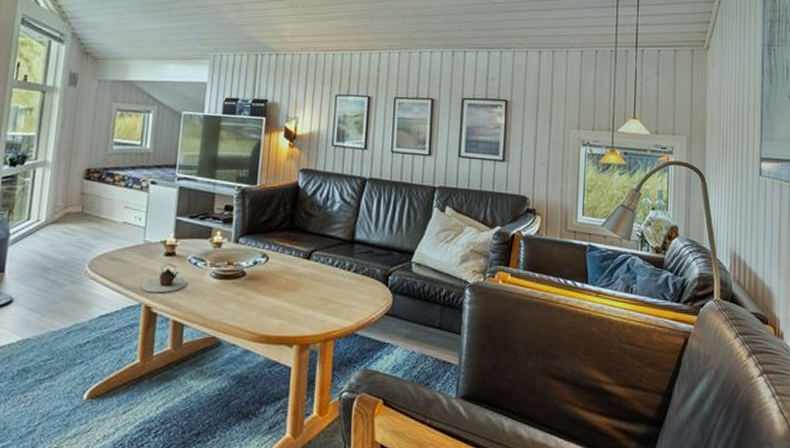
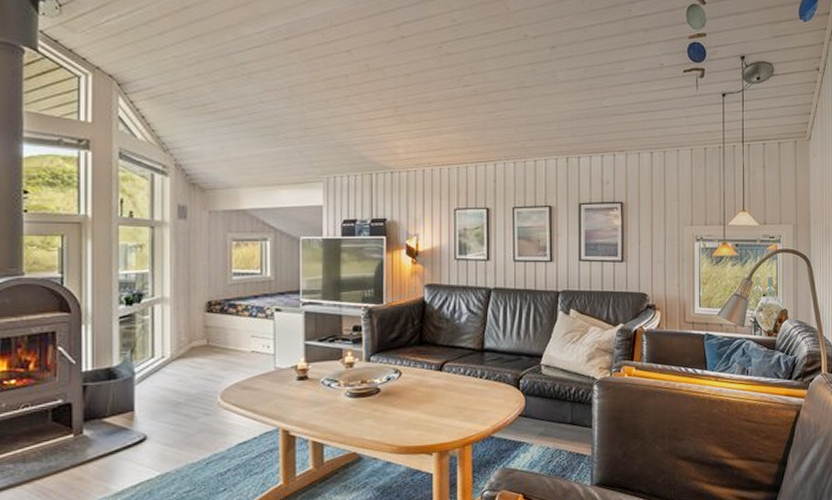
teapot: present [140,264,188,293] -> none [276,387,323,417]

